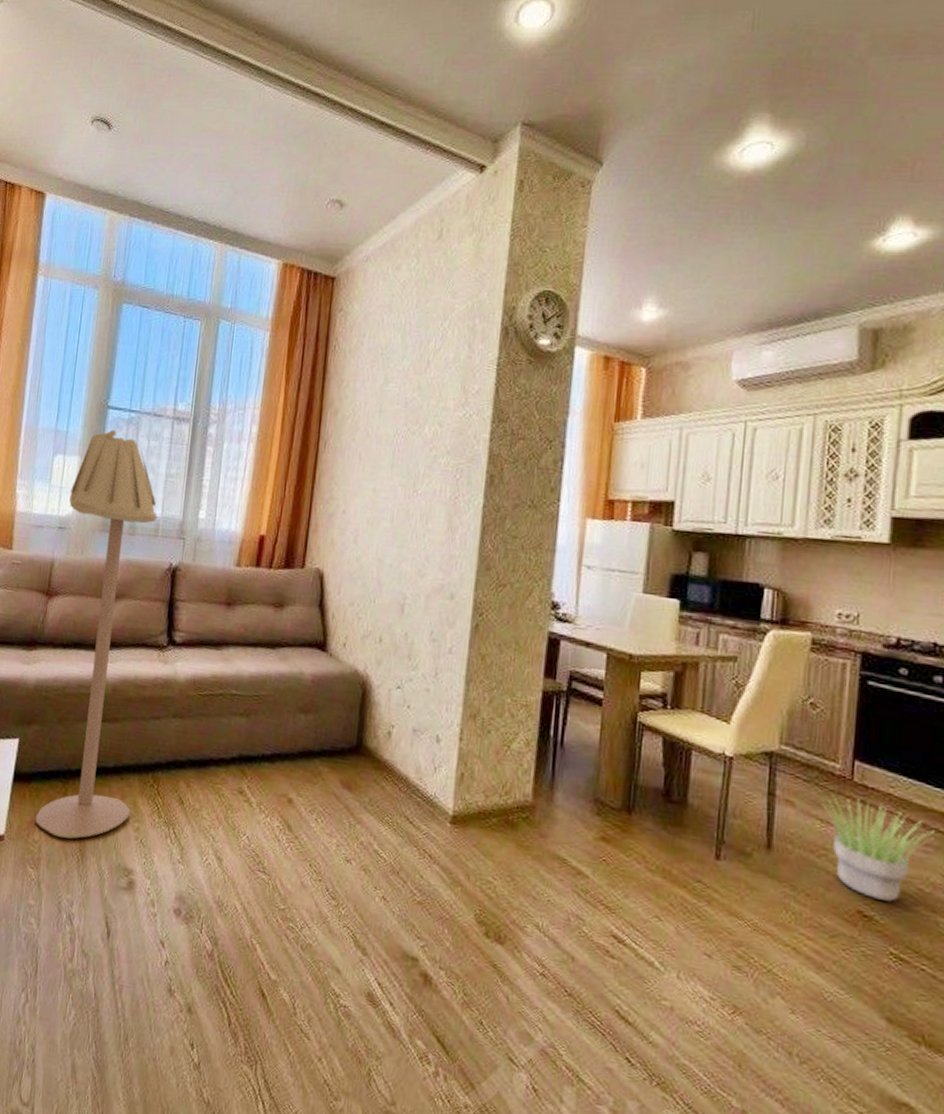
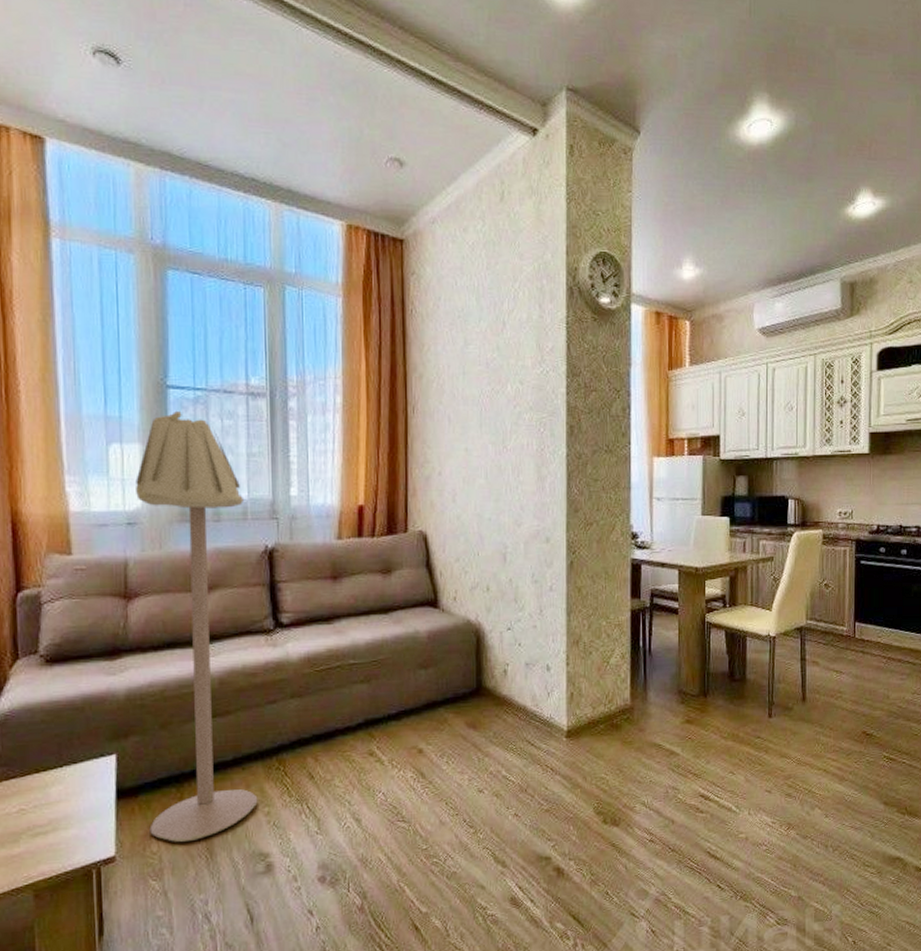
potted plant: present [818,793,935,902] -> none [833,650,906,721]

